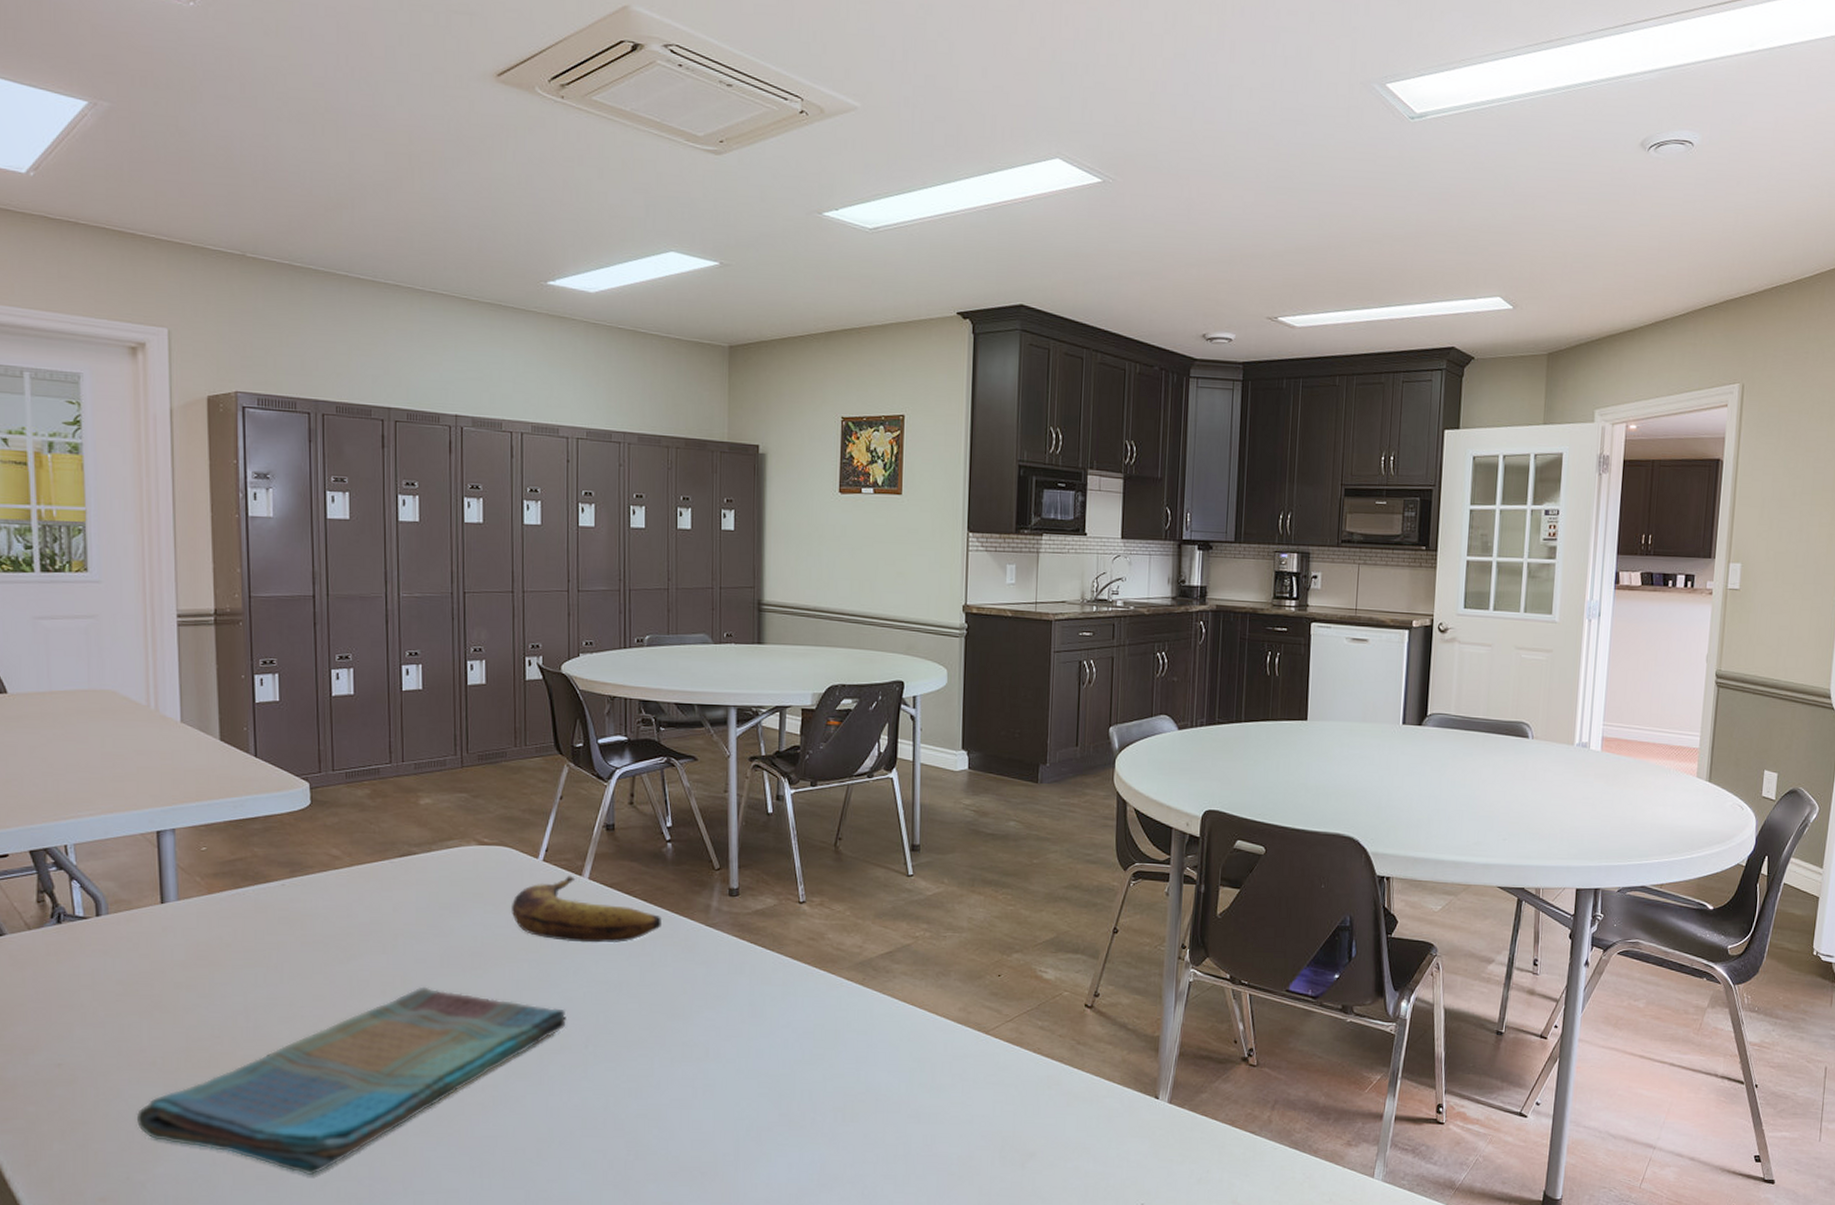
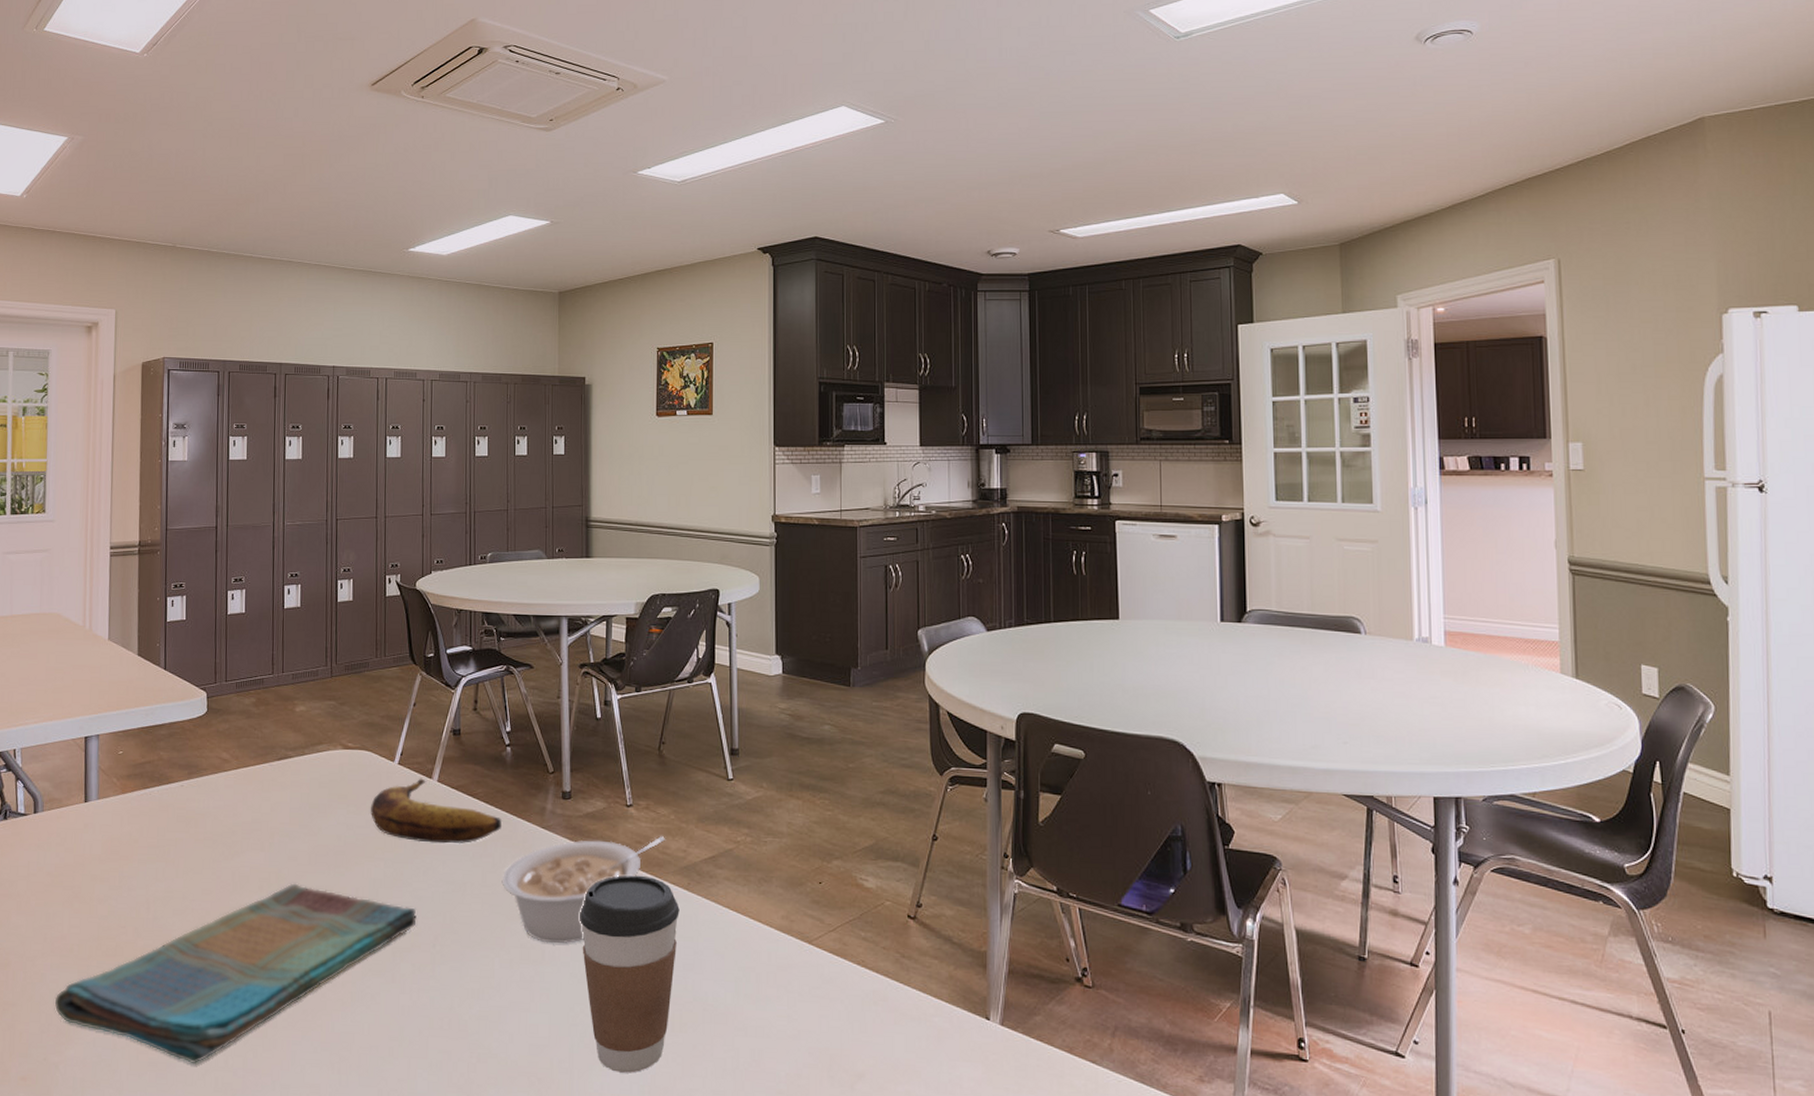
legume: none [661,933,840,1041] -> present [501,836,665,944]
coffee cup: none [746,971,854,1163] -> present [579,874,680,1073]

